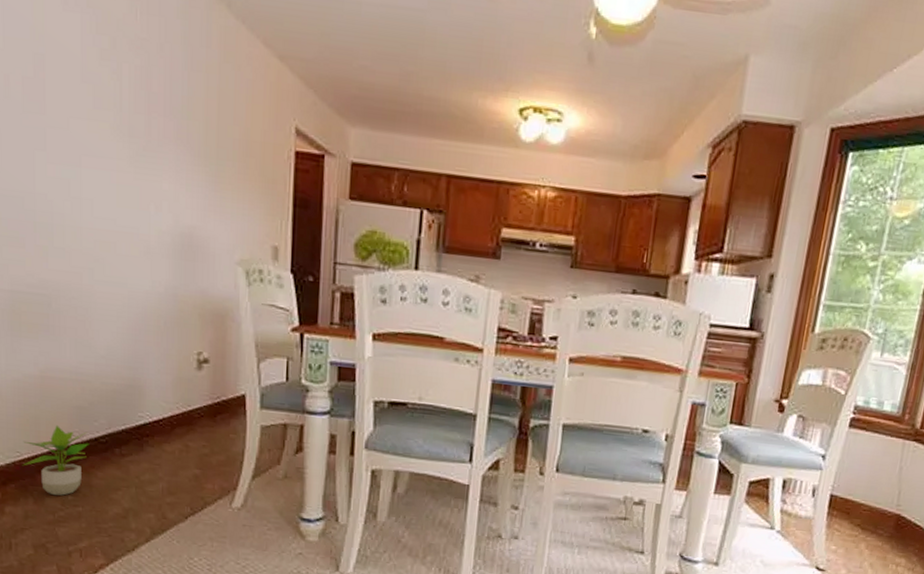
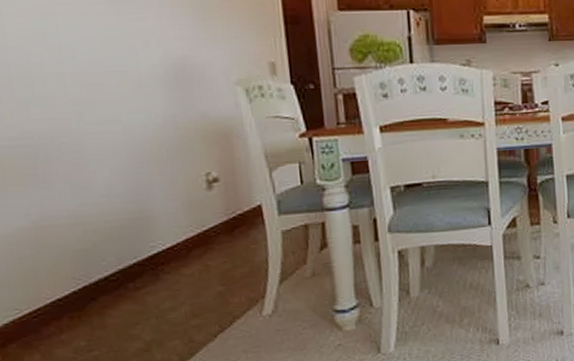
potted plant: present [22,424,89,496] -> none [21,272,99,346]

